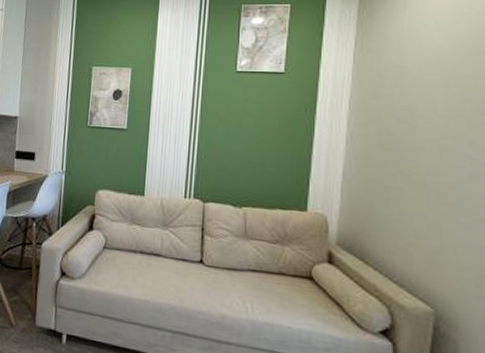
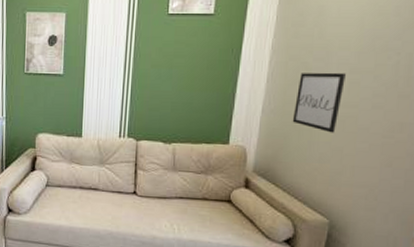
wall art: none [378,136,436,205] -> present [292,72,346,133]

